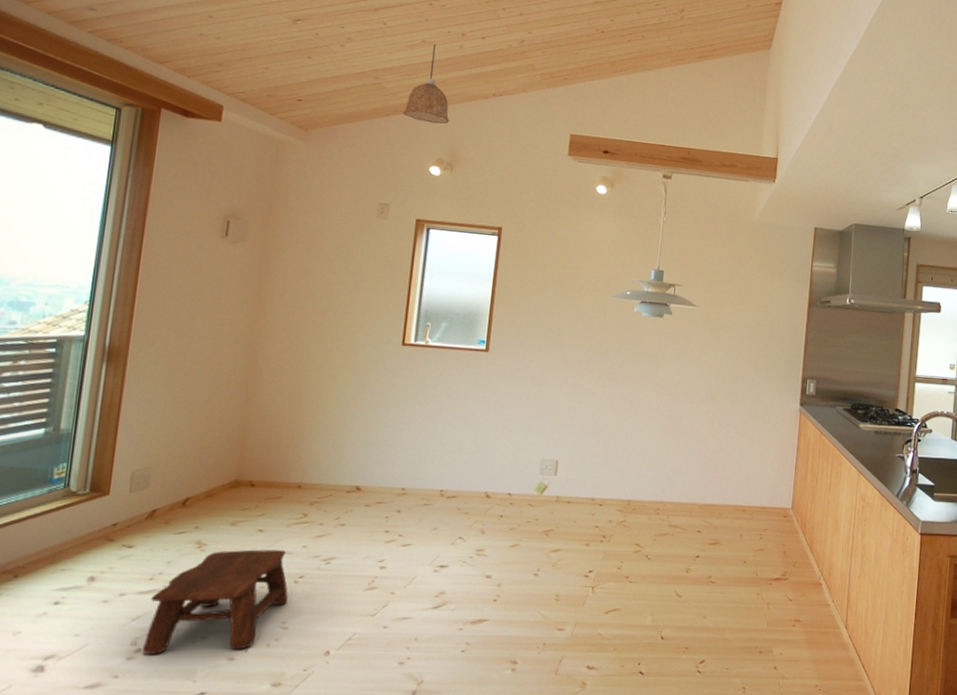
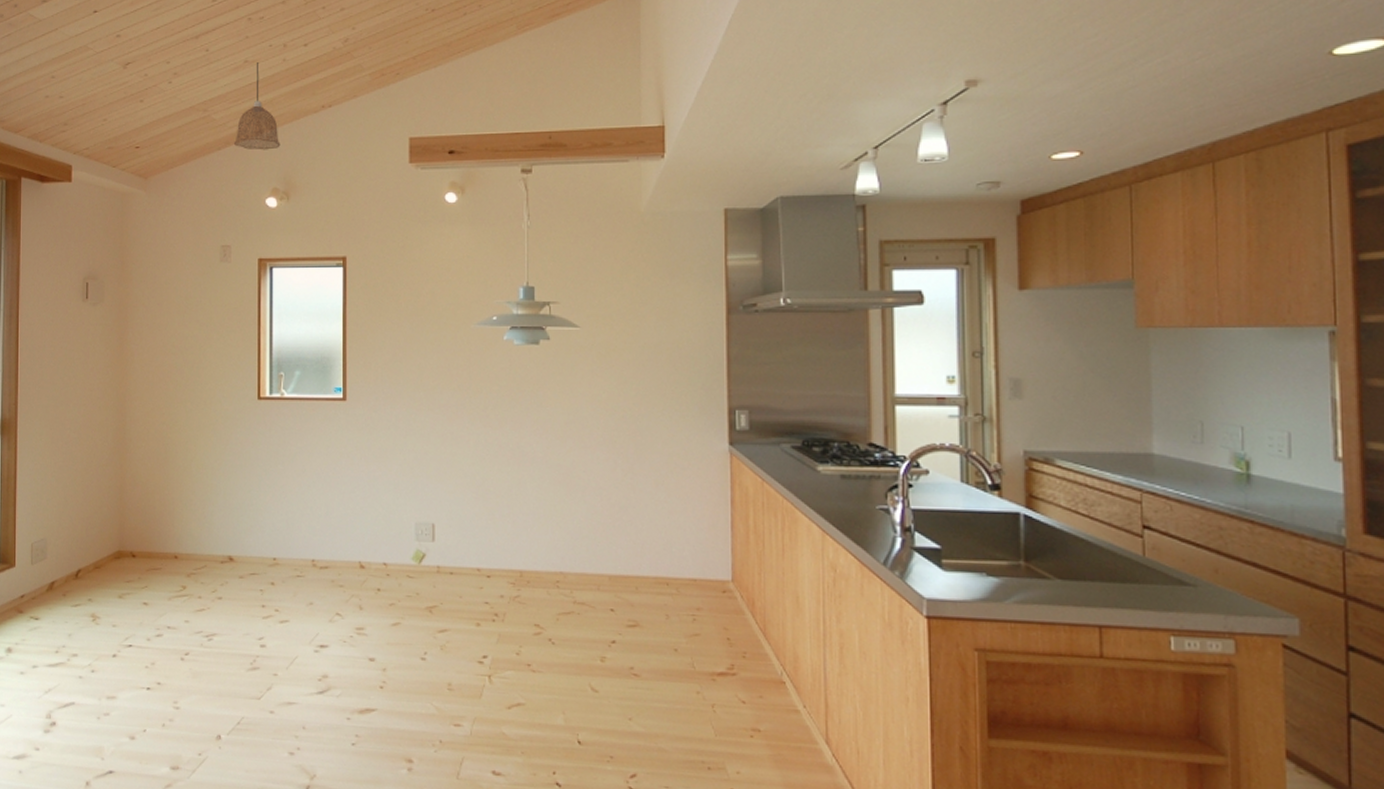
stool: present [142,549,288,654] -> none [56,623,176,729]

